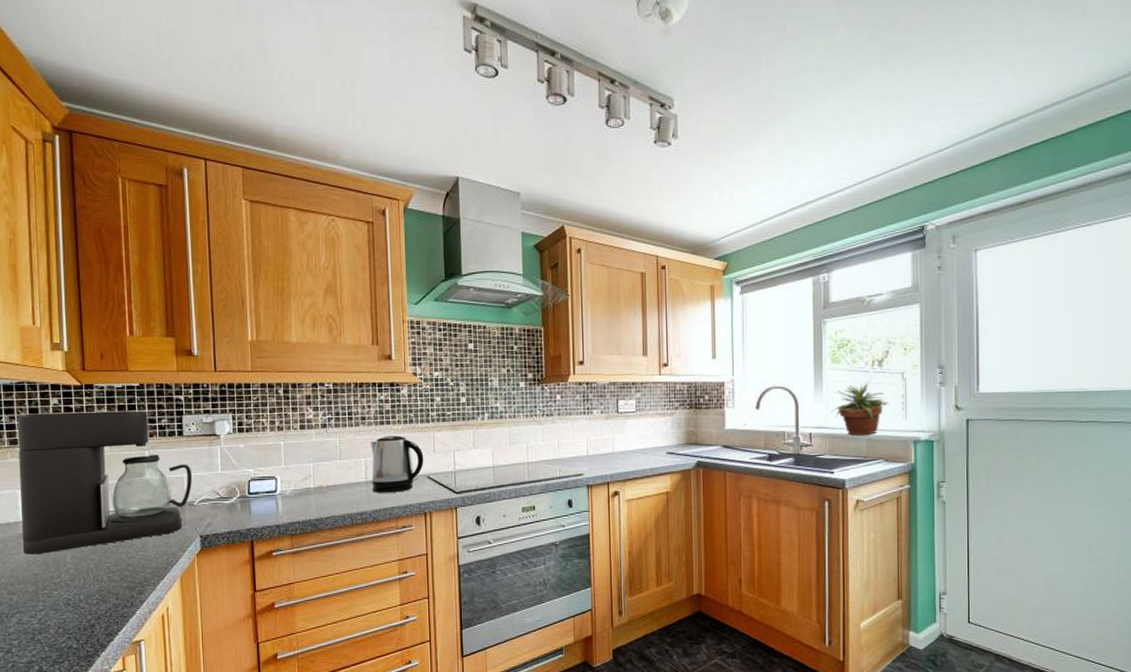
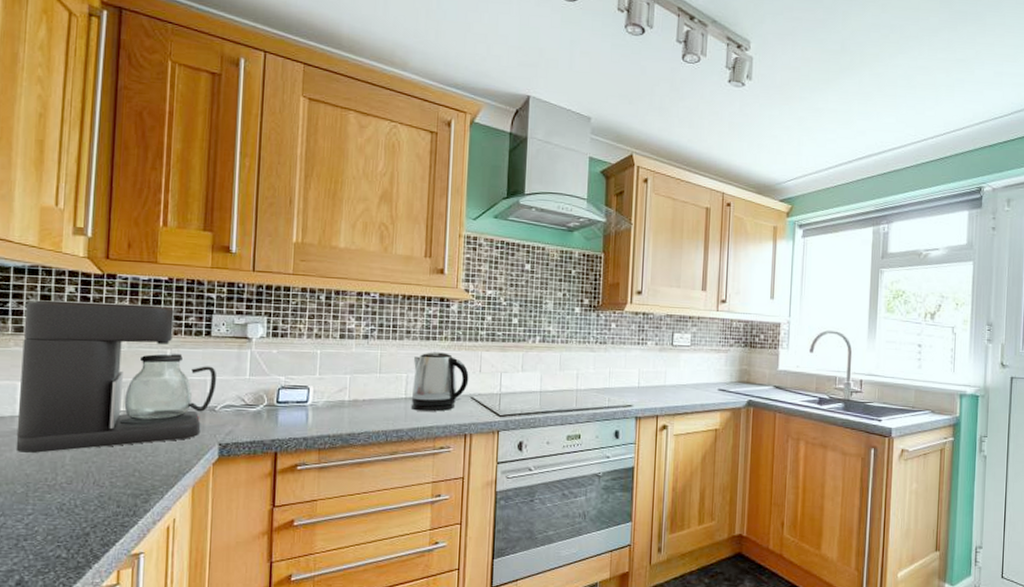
potted plant: present [830,383,889,435] -> none [881,335,938,386]

